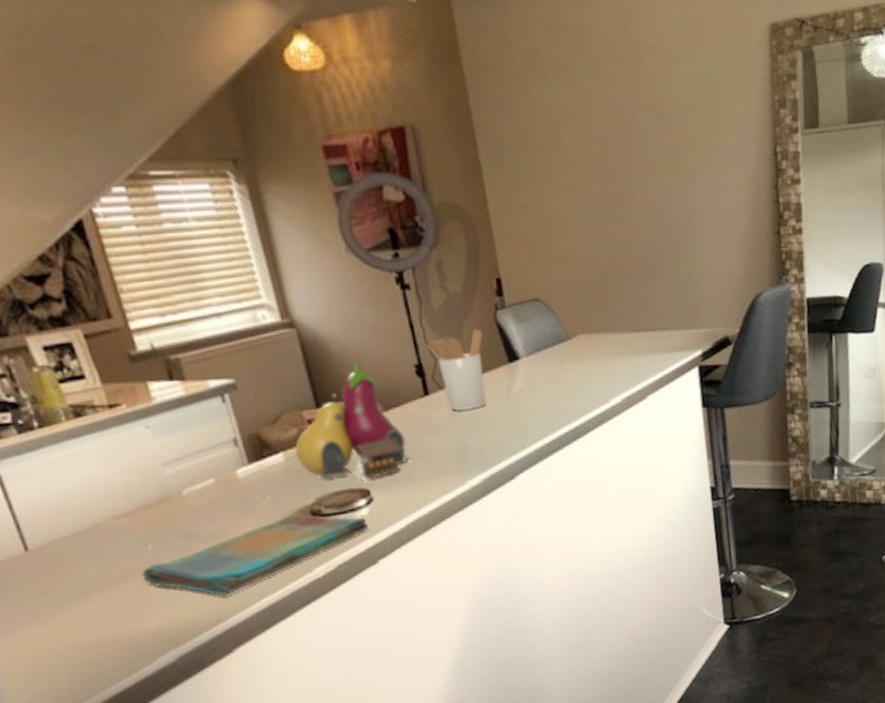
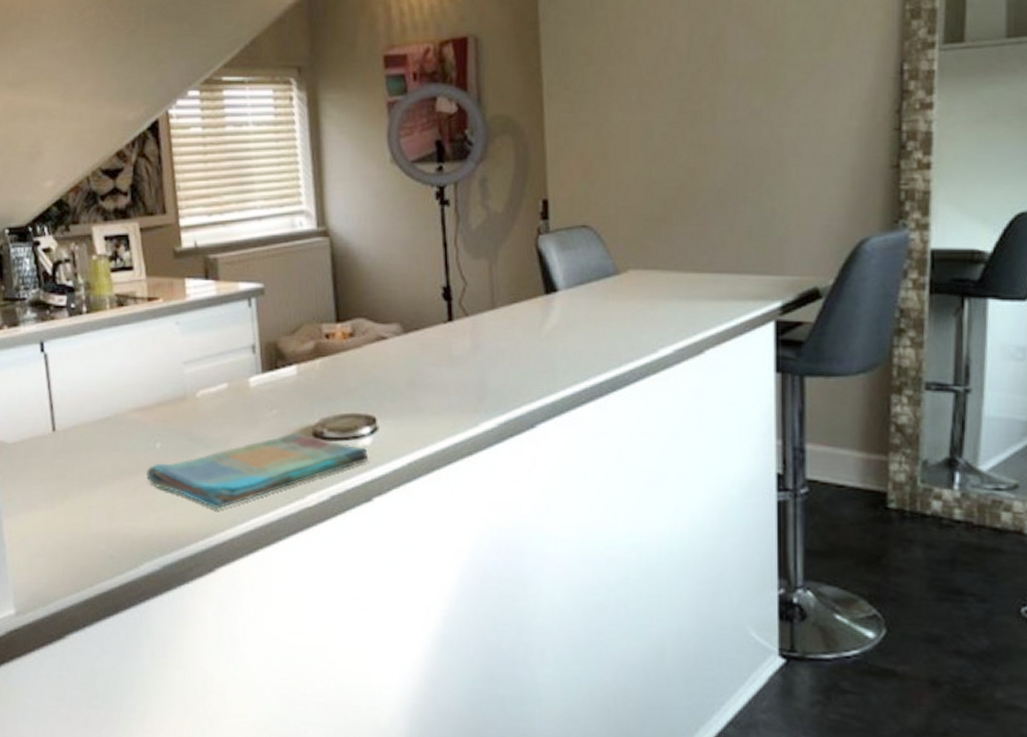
fruit: present [294,361,410,485] -> none [308,277,422,411]
utensil holder: present [426,328,487,412] -> none [458,253,521,344]

